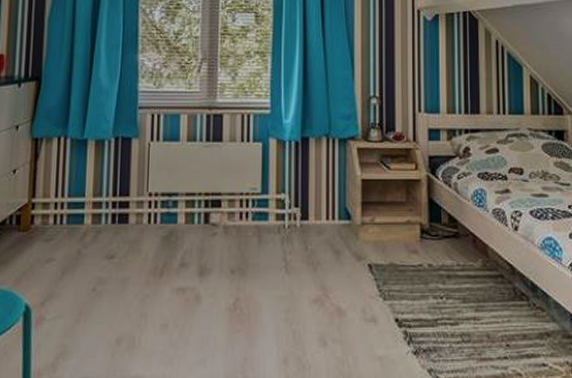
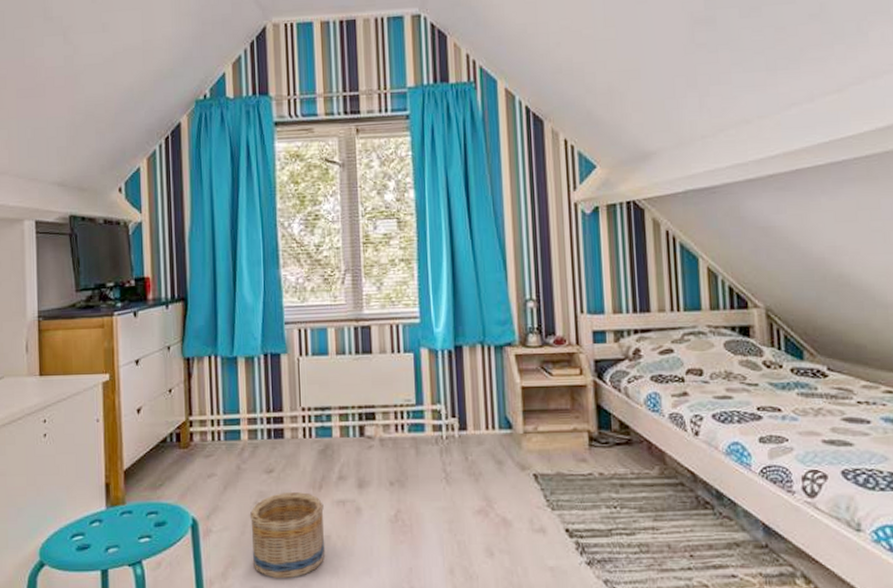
basket: none [86,279,163,370] -> present [249,492,326,579]

